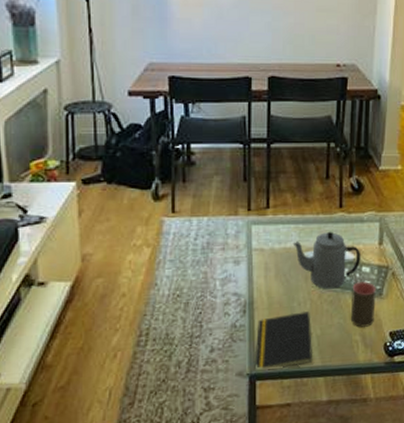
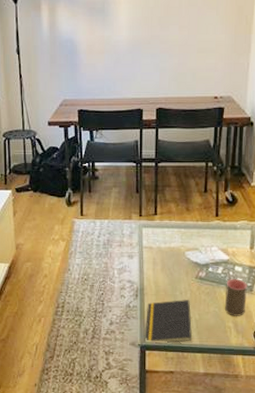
teapot: present [292,231,361,289] -> none [176,235,235,283]

